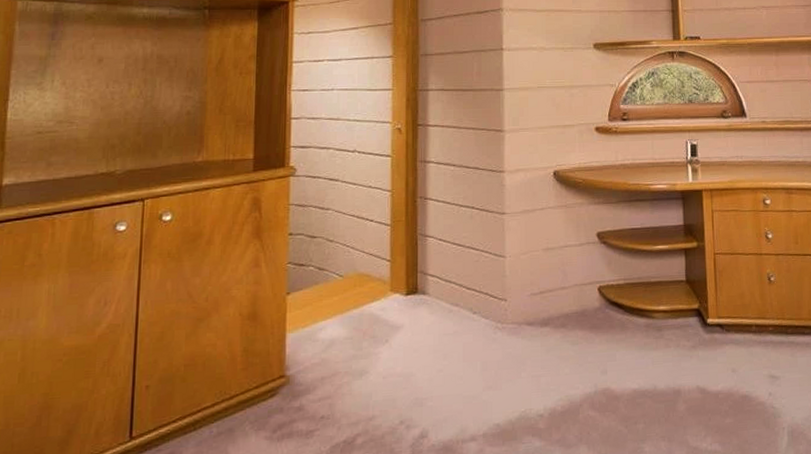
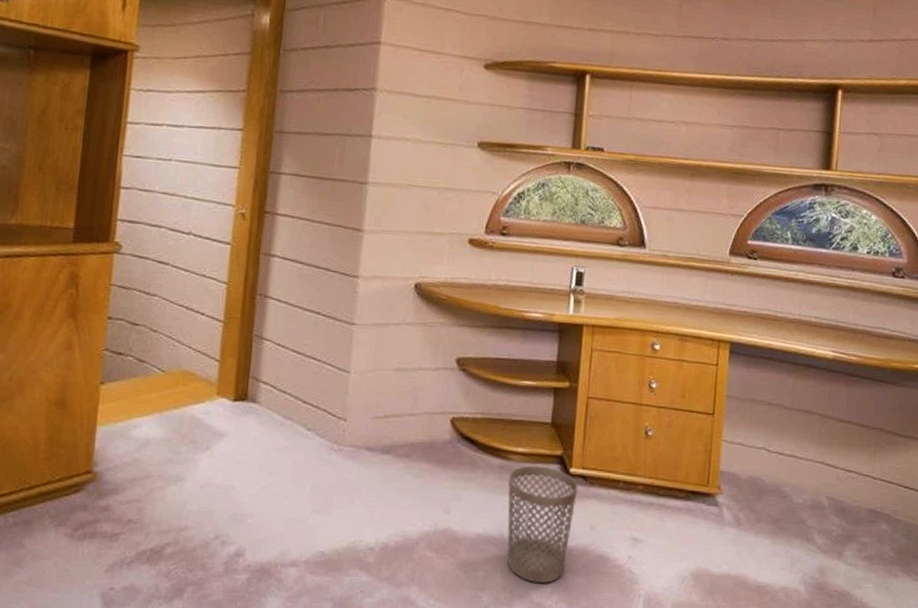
wastebasket: none [655,320,717,428] -> present [507,465,578,583]

